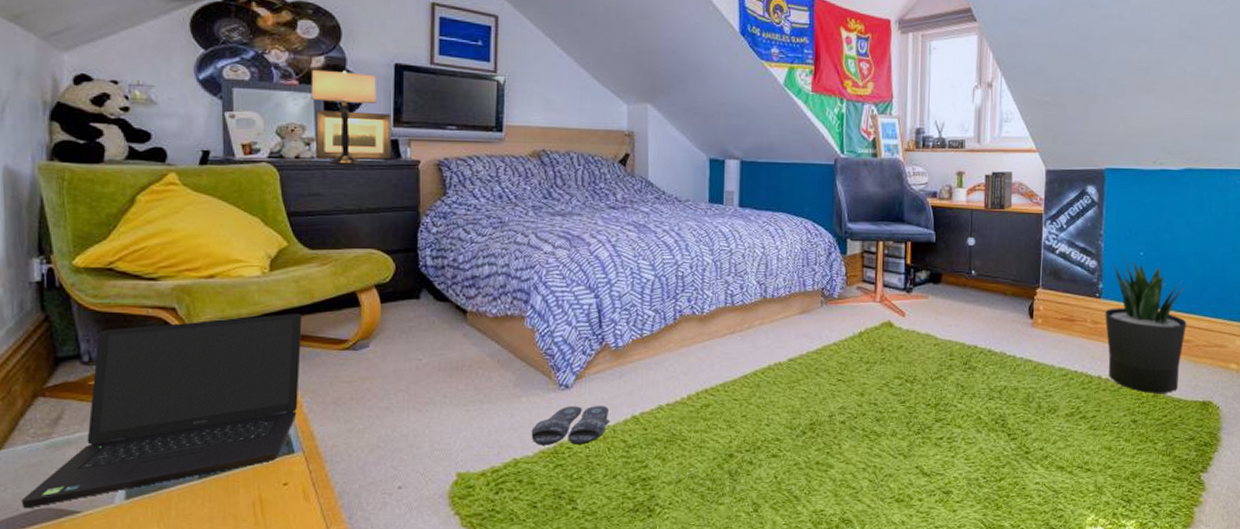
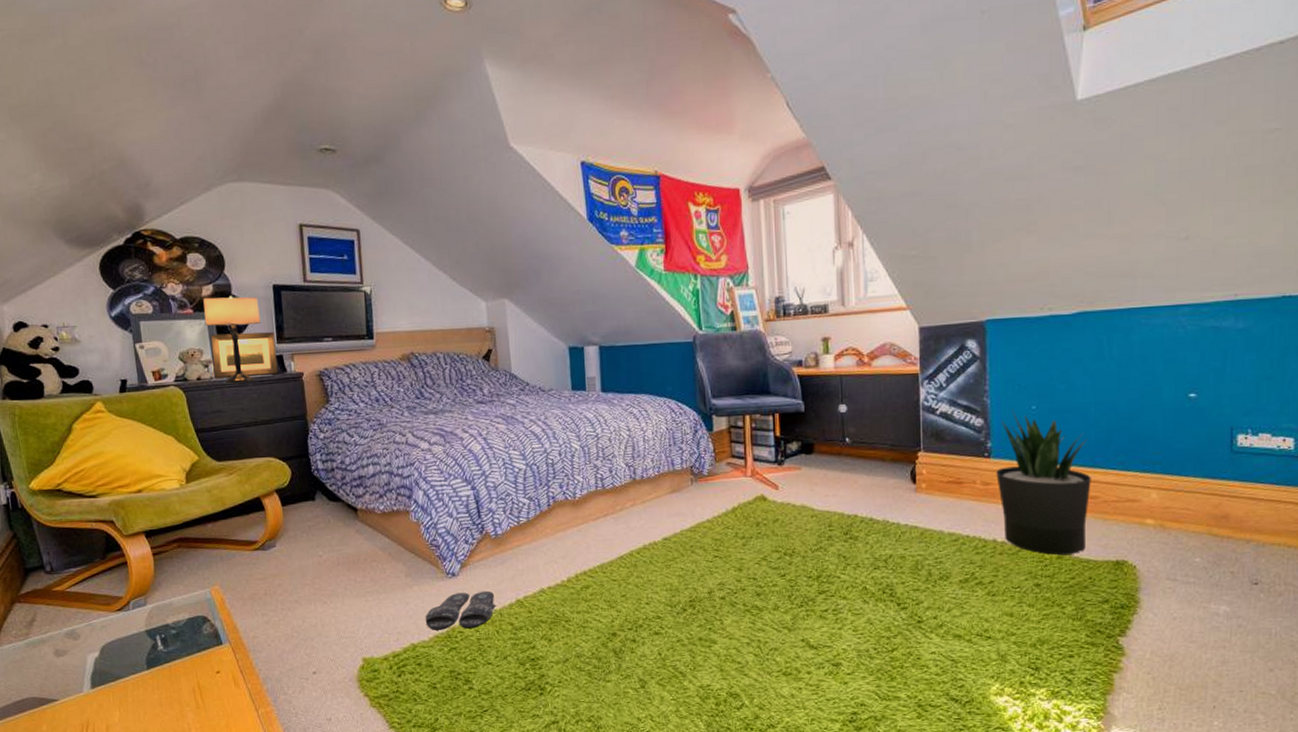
laptop: present [21,313,302,509] -> none [12,519,222,698]
books: present [983,171,1013,210] -> none [852,333,885,374]

